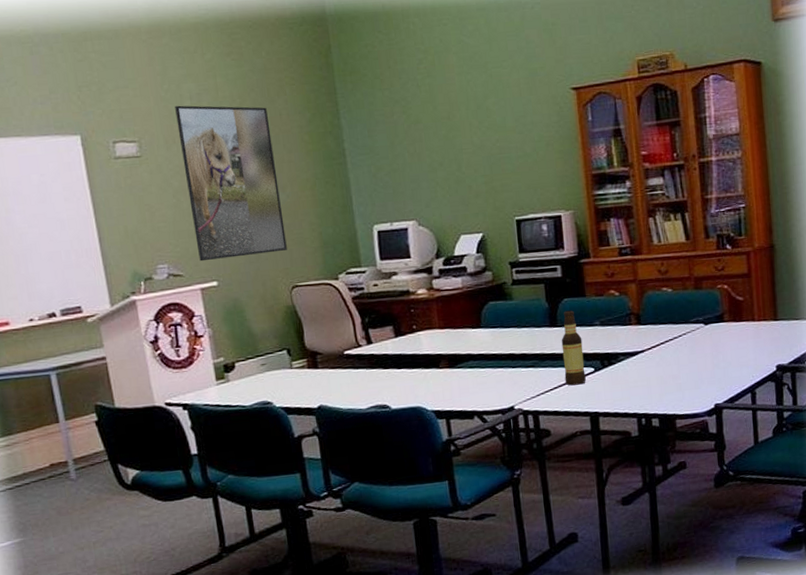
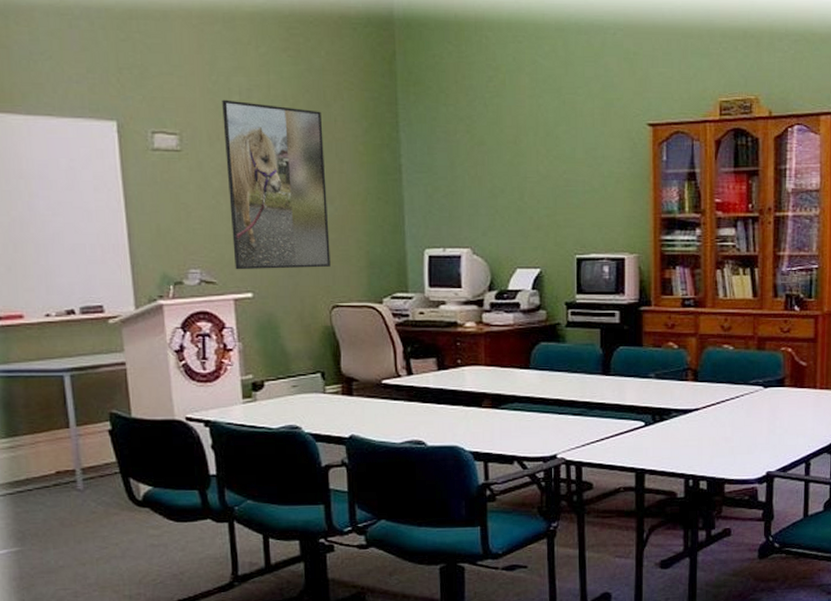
bottle: present [561,310,586,386] -> none [613,359,635,439]

